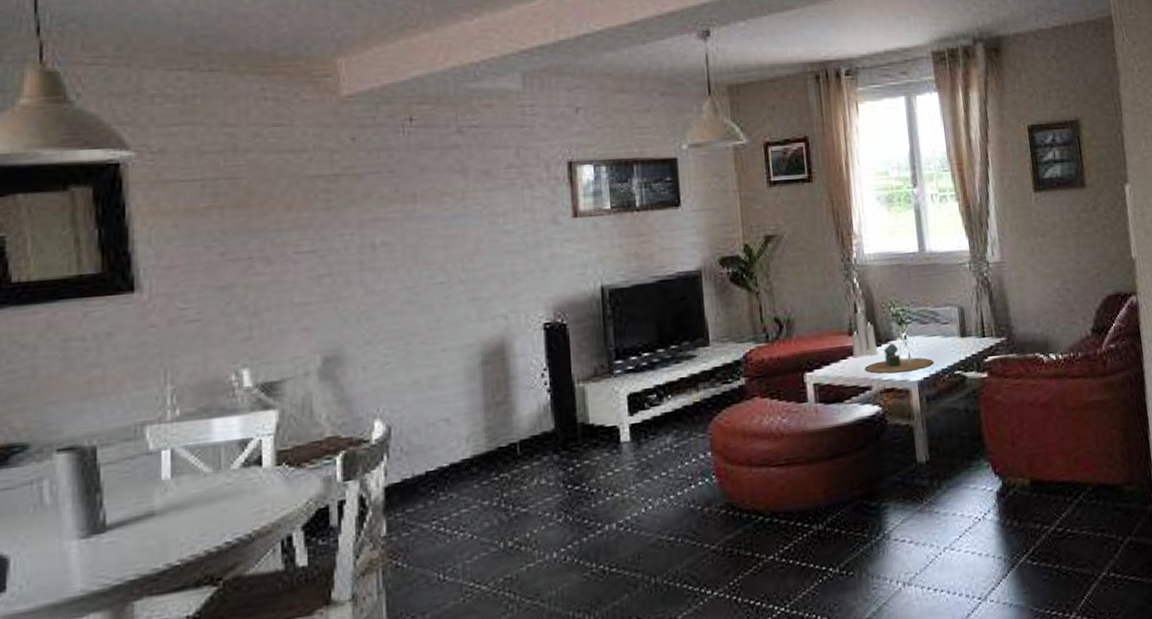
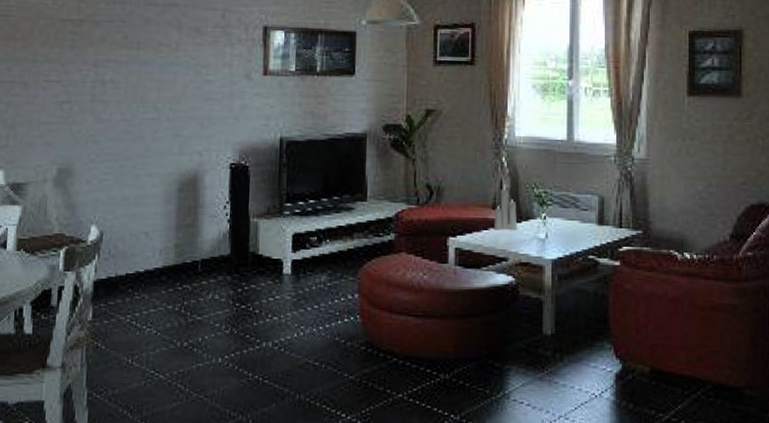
decorative tray: present [864,342,933,374] -> none [503,221,569,250]

